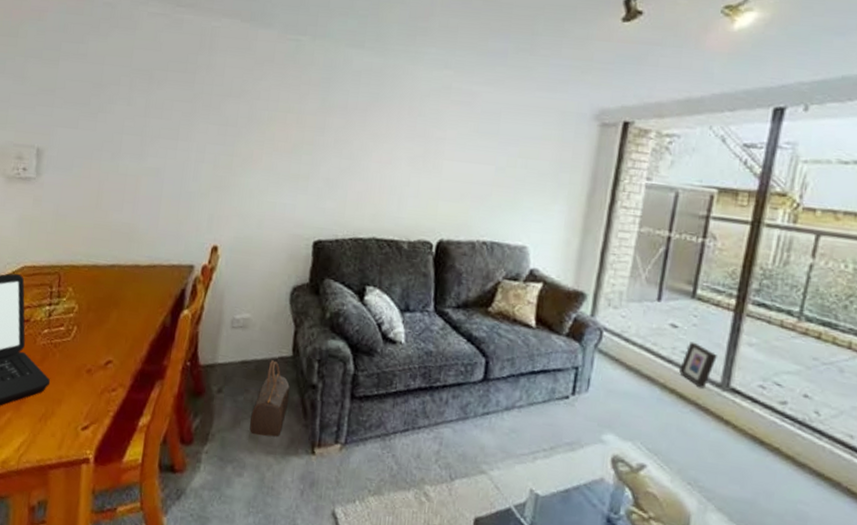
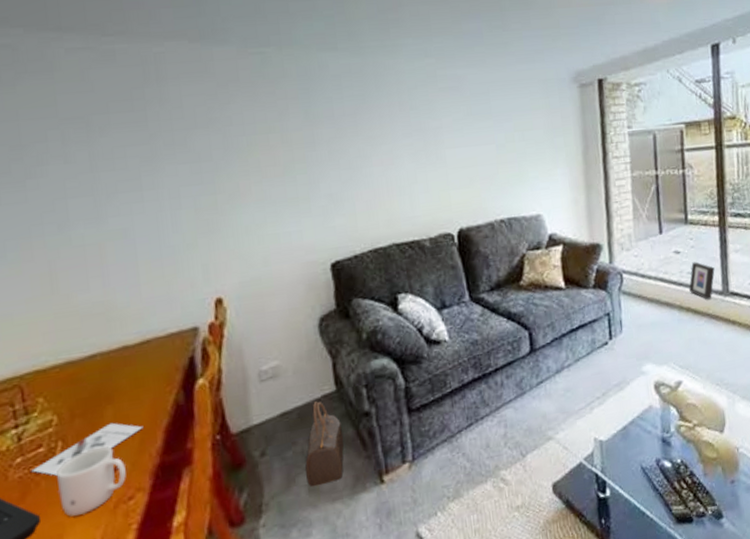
architectural model: none [52,324,136,352] -> present [31,422,144,476]
mug: none [65,339,116,390] -> present [55,446,126,517]

